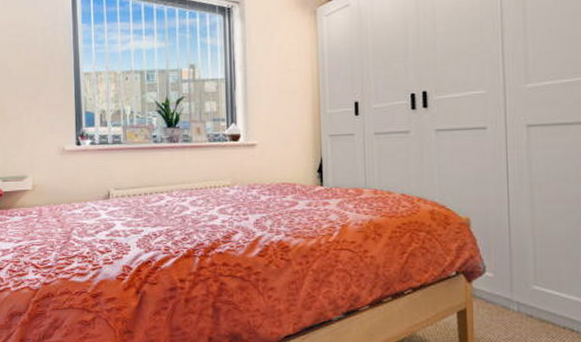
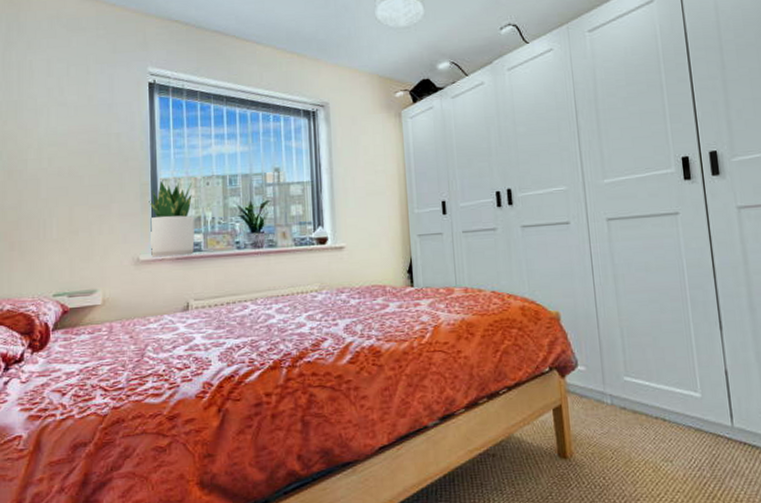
planter: none [72,75,115,148] -> present [149,181,195,258]

